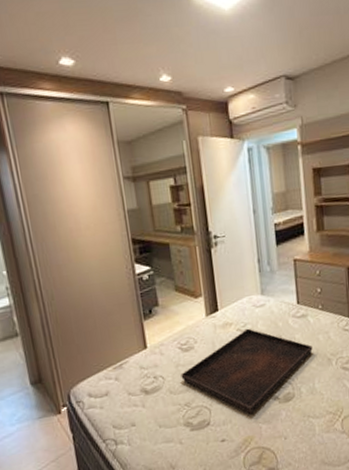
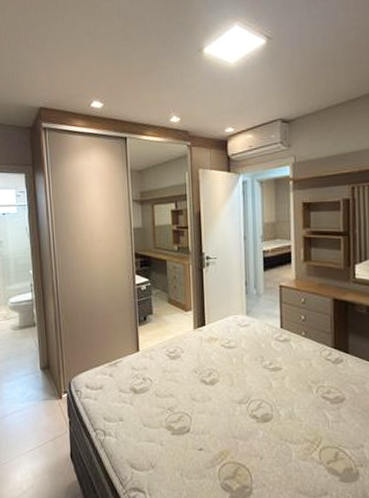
serving tray: present [181,328,313,415] -> none [167,345,294,429]

